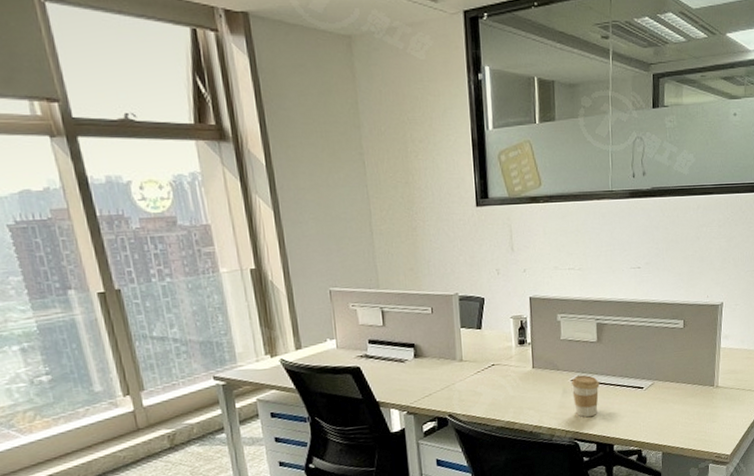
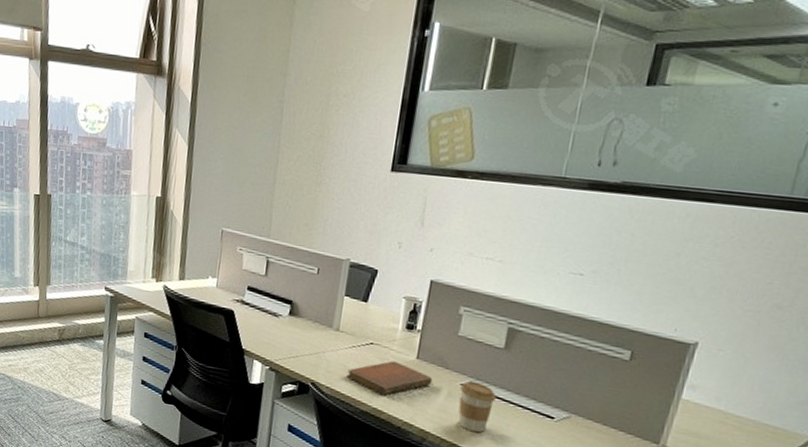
notebook: none [478,375,549,409] -> present [346,361,433,396]

